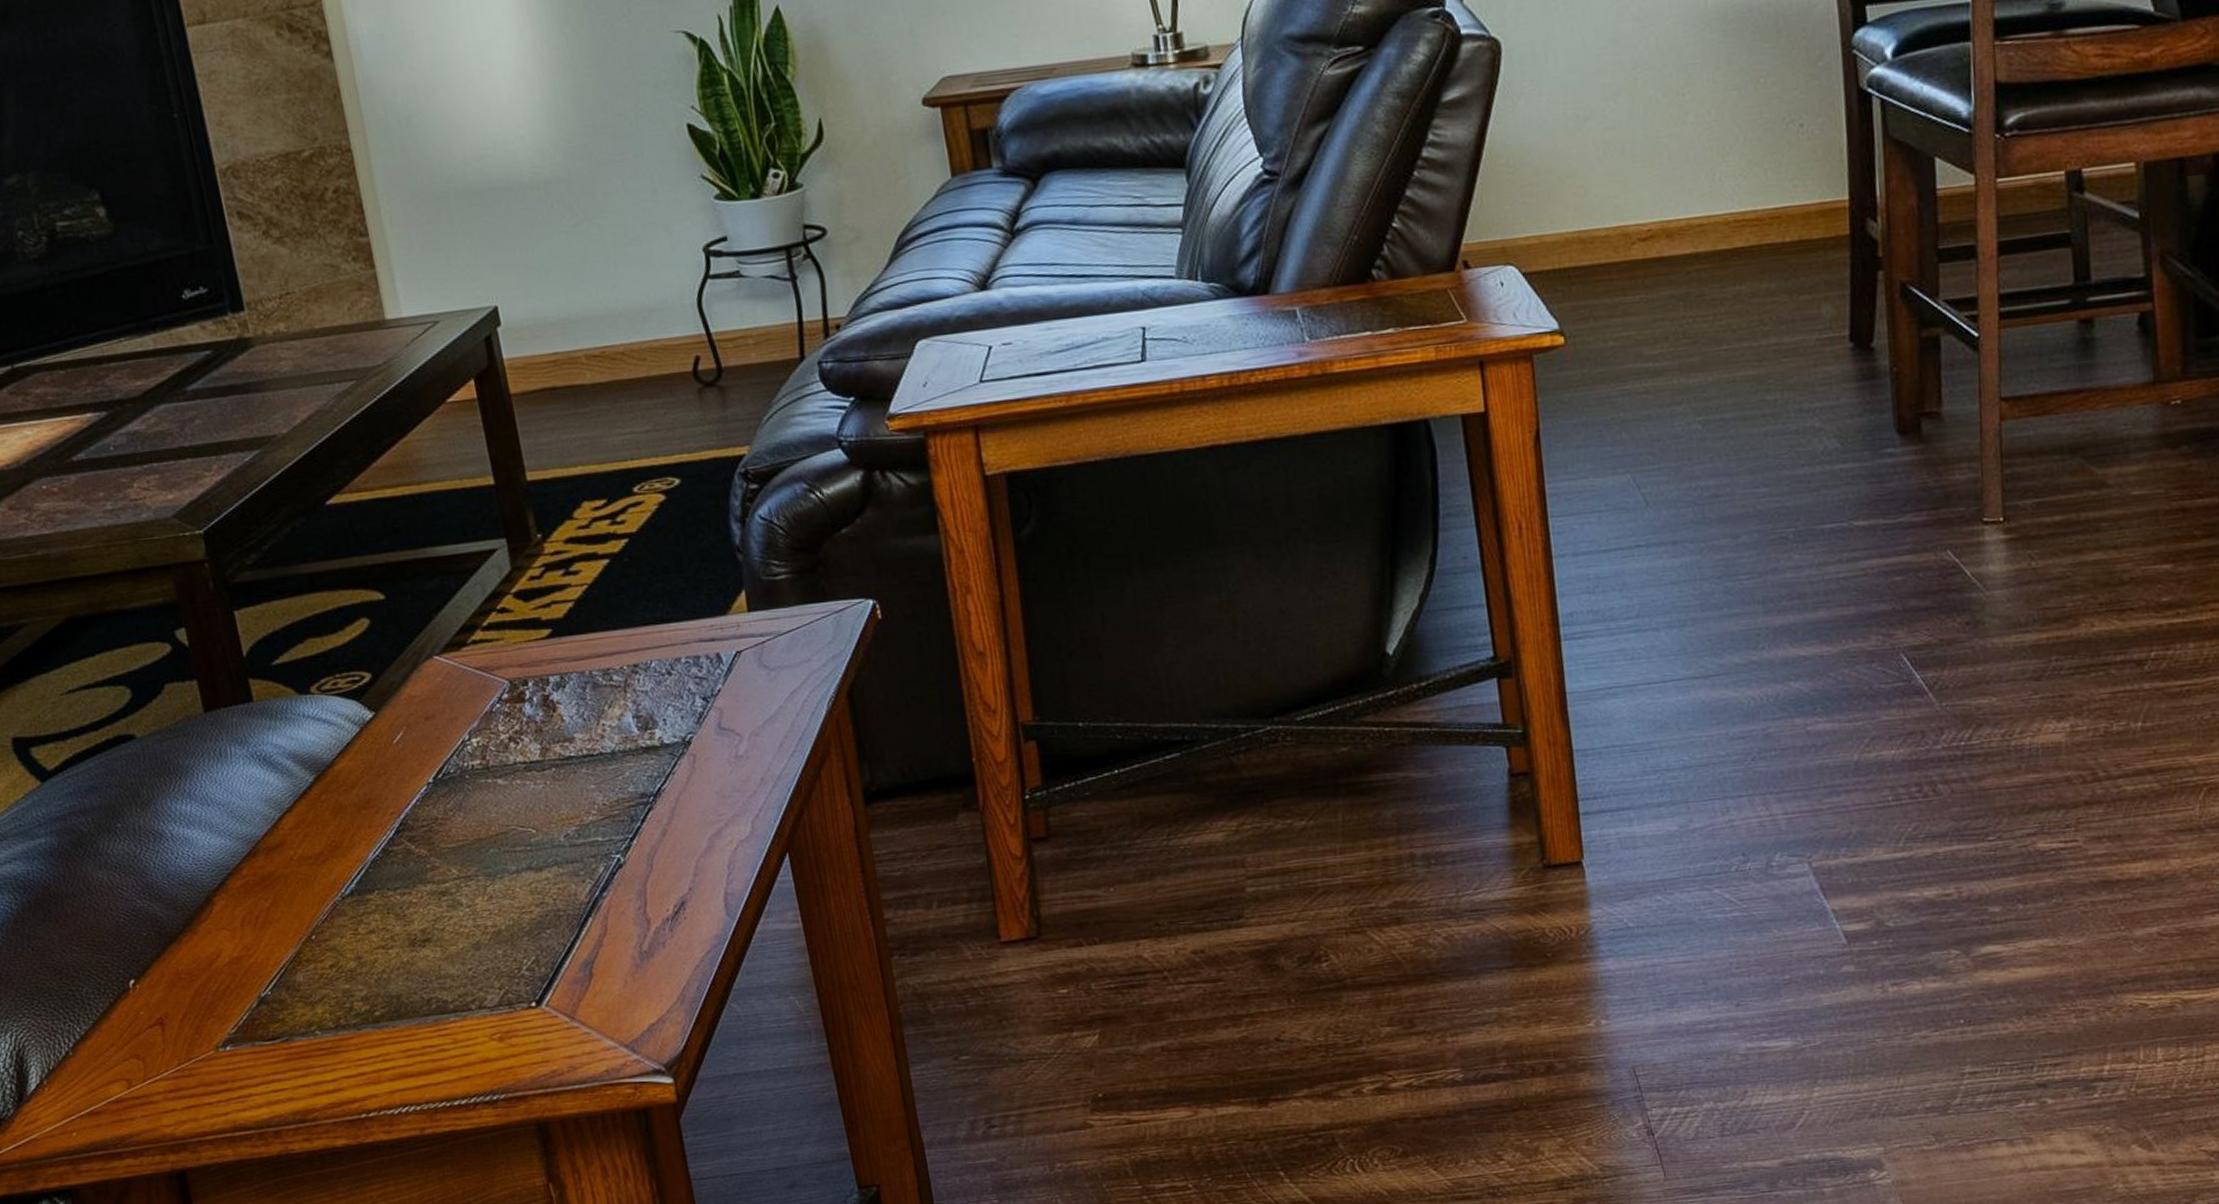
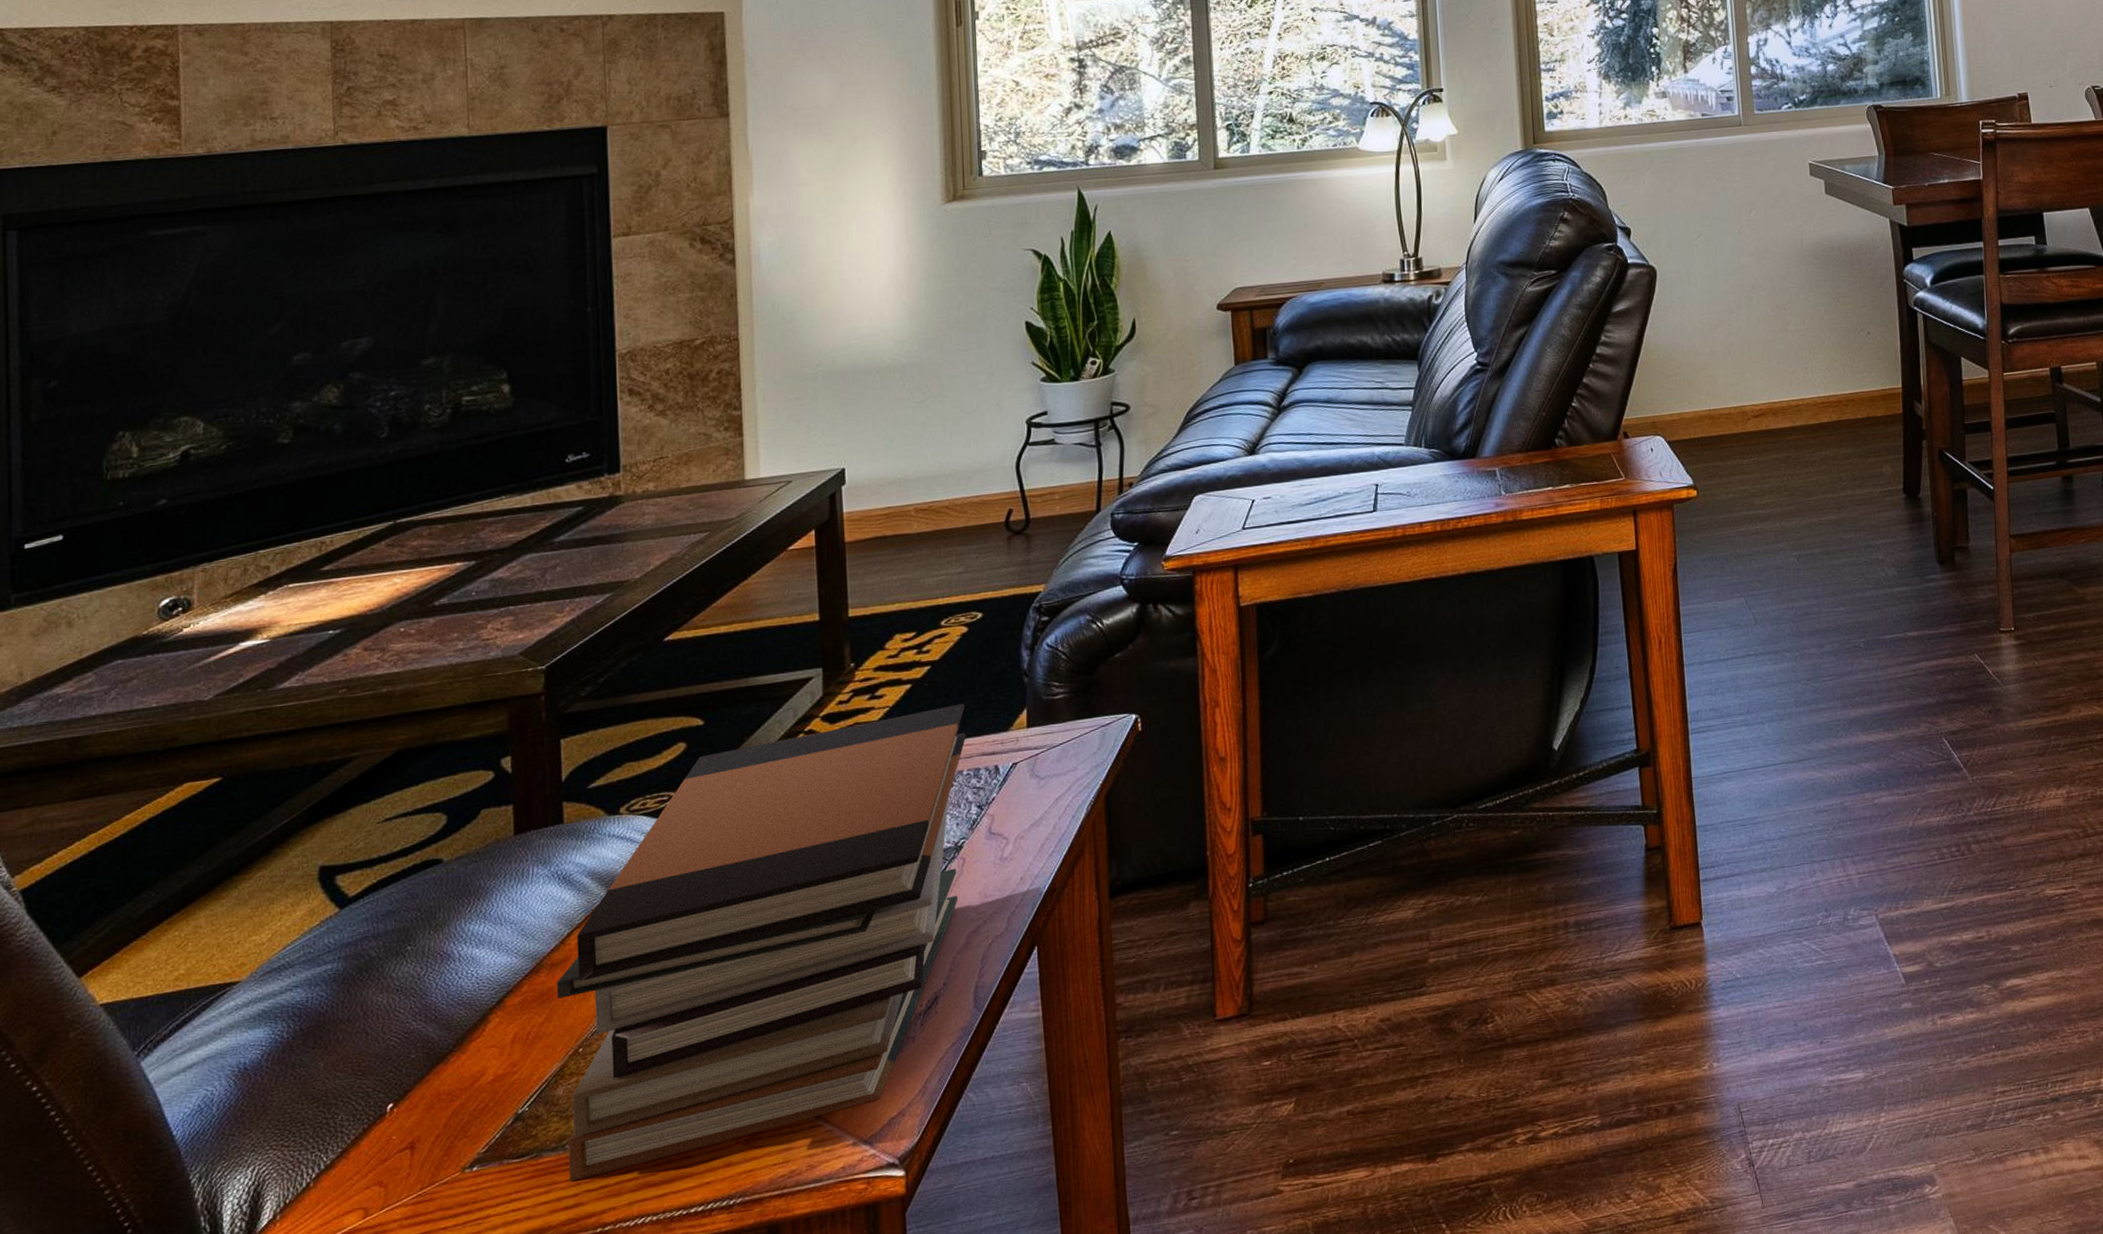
book stack: none [276,582,694,1067] -> present [556,703,966,1182]

